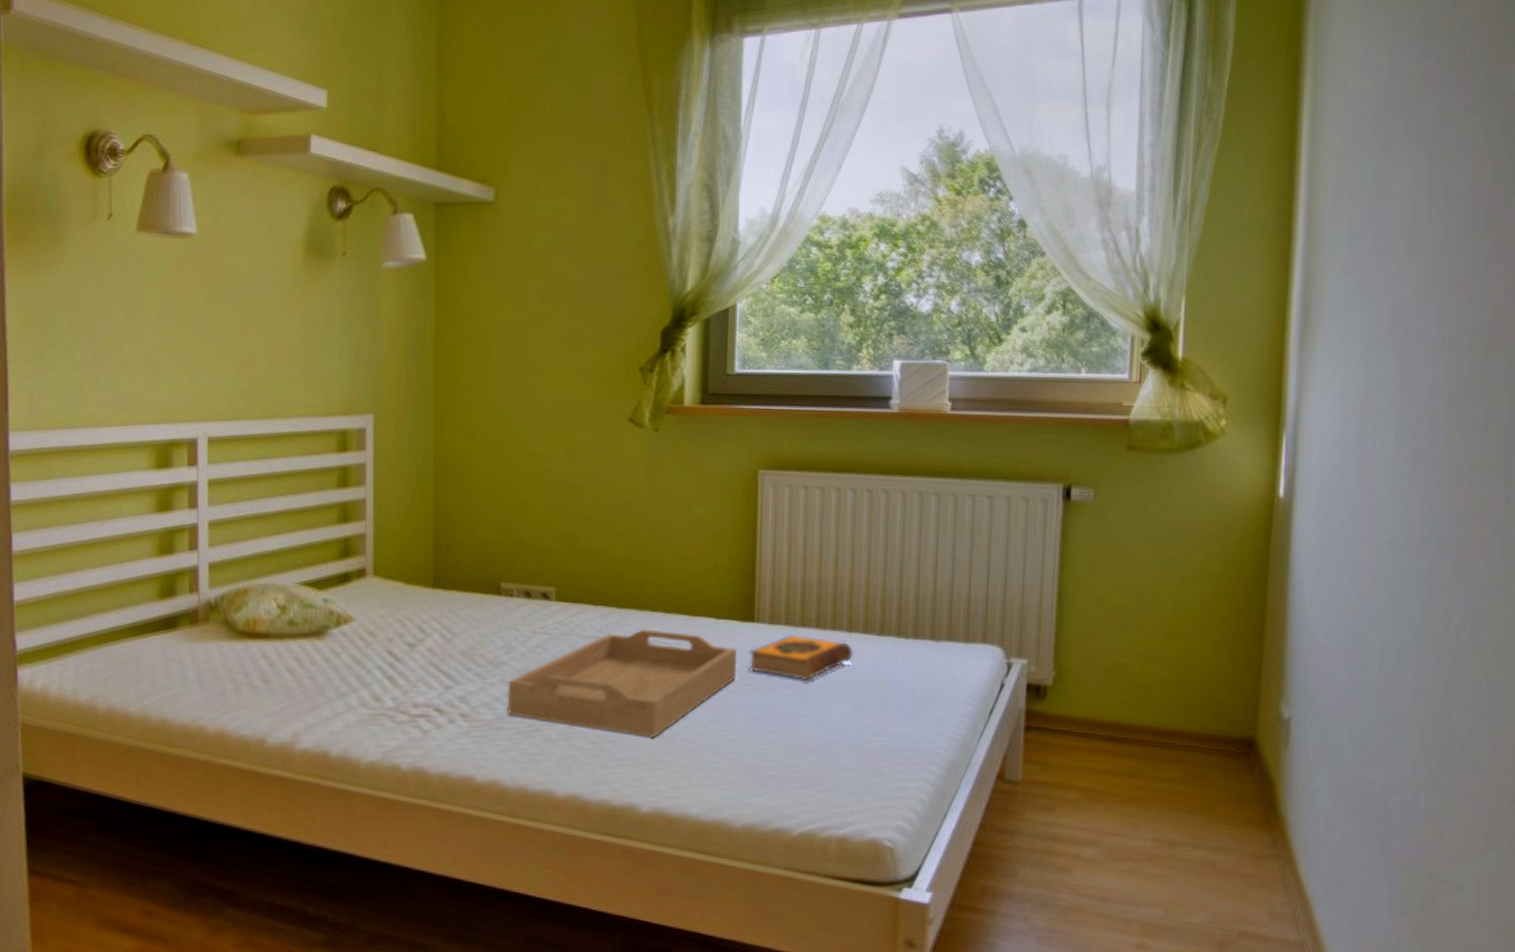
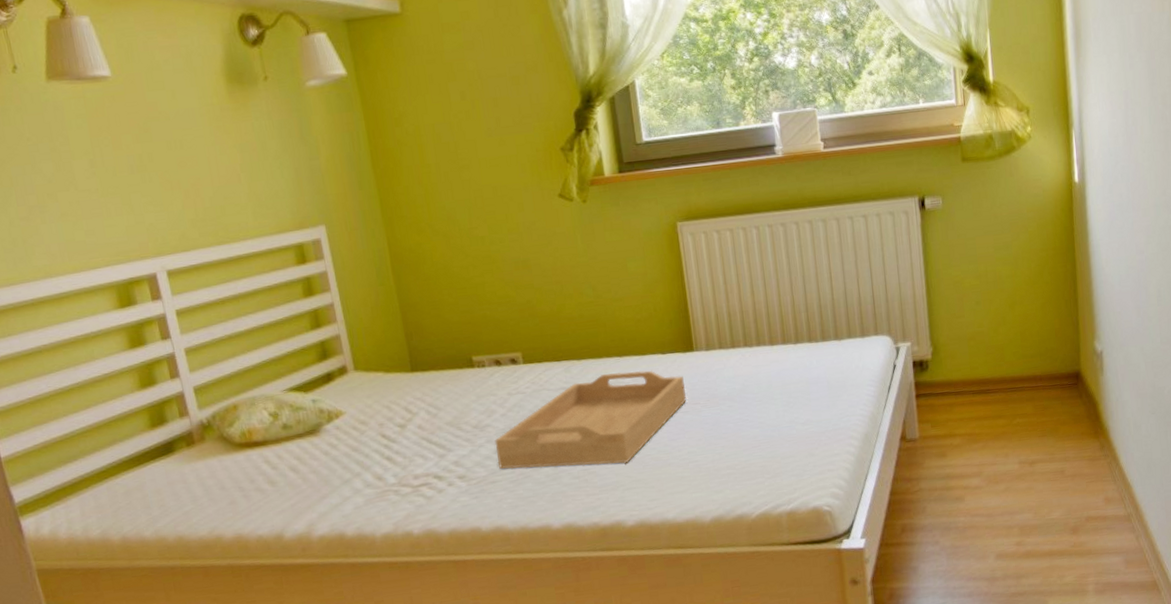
hardback book: present [748,634,853,682] -> none [694,354,777,393]

